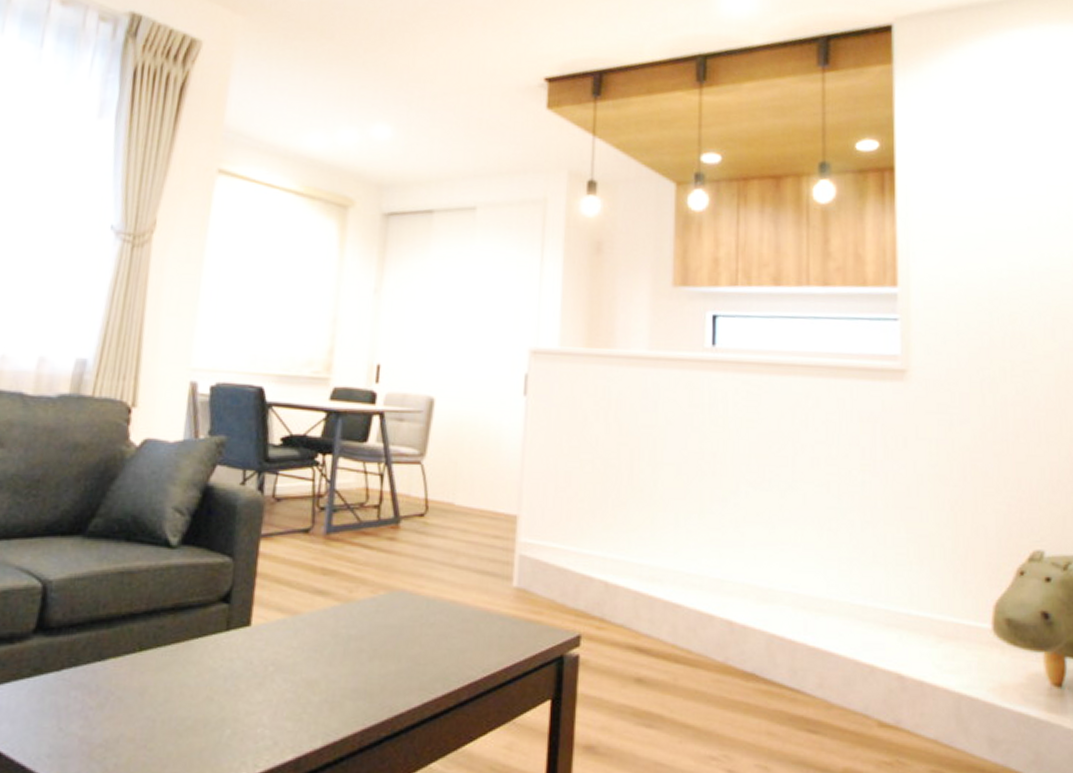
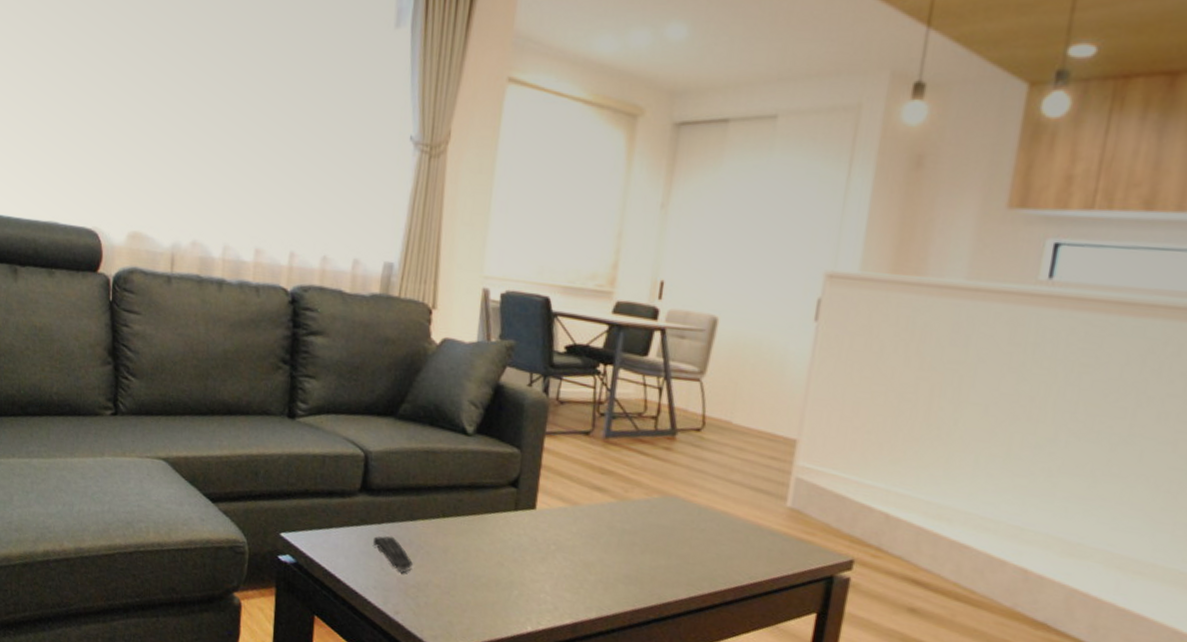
remote control: none [48,684,100,729] -> present [372,536,413,573]

